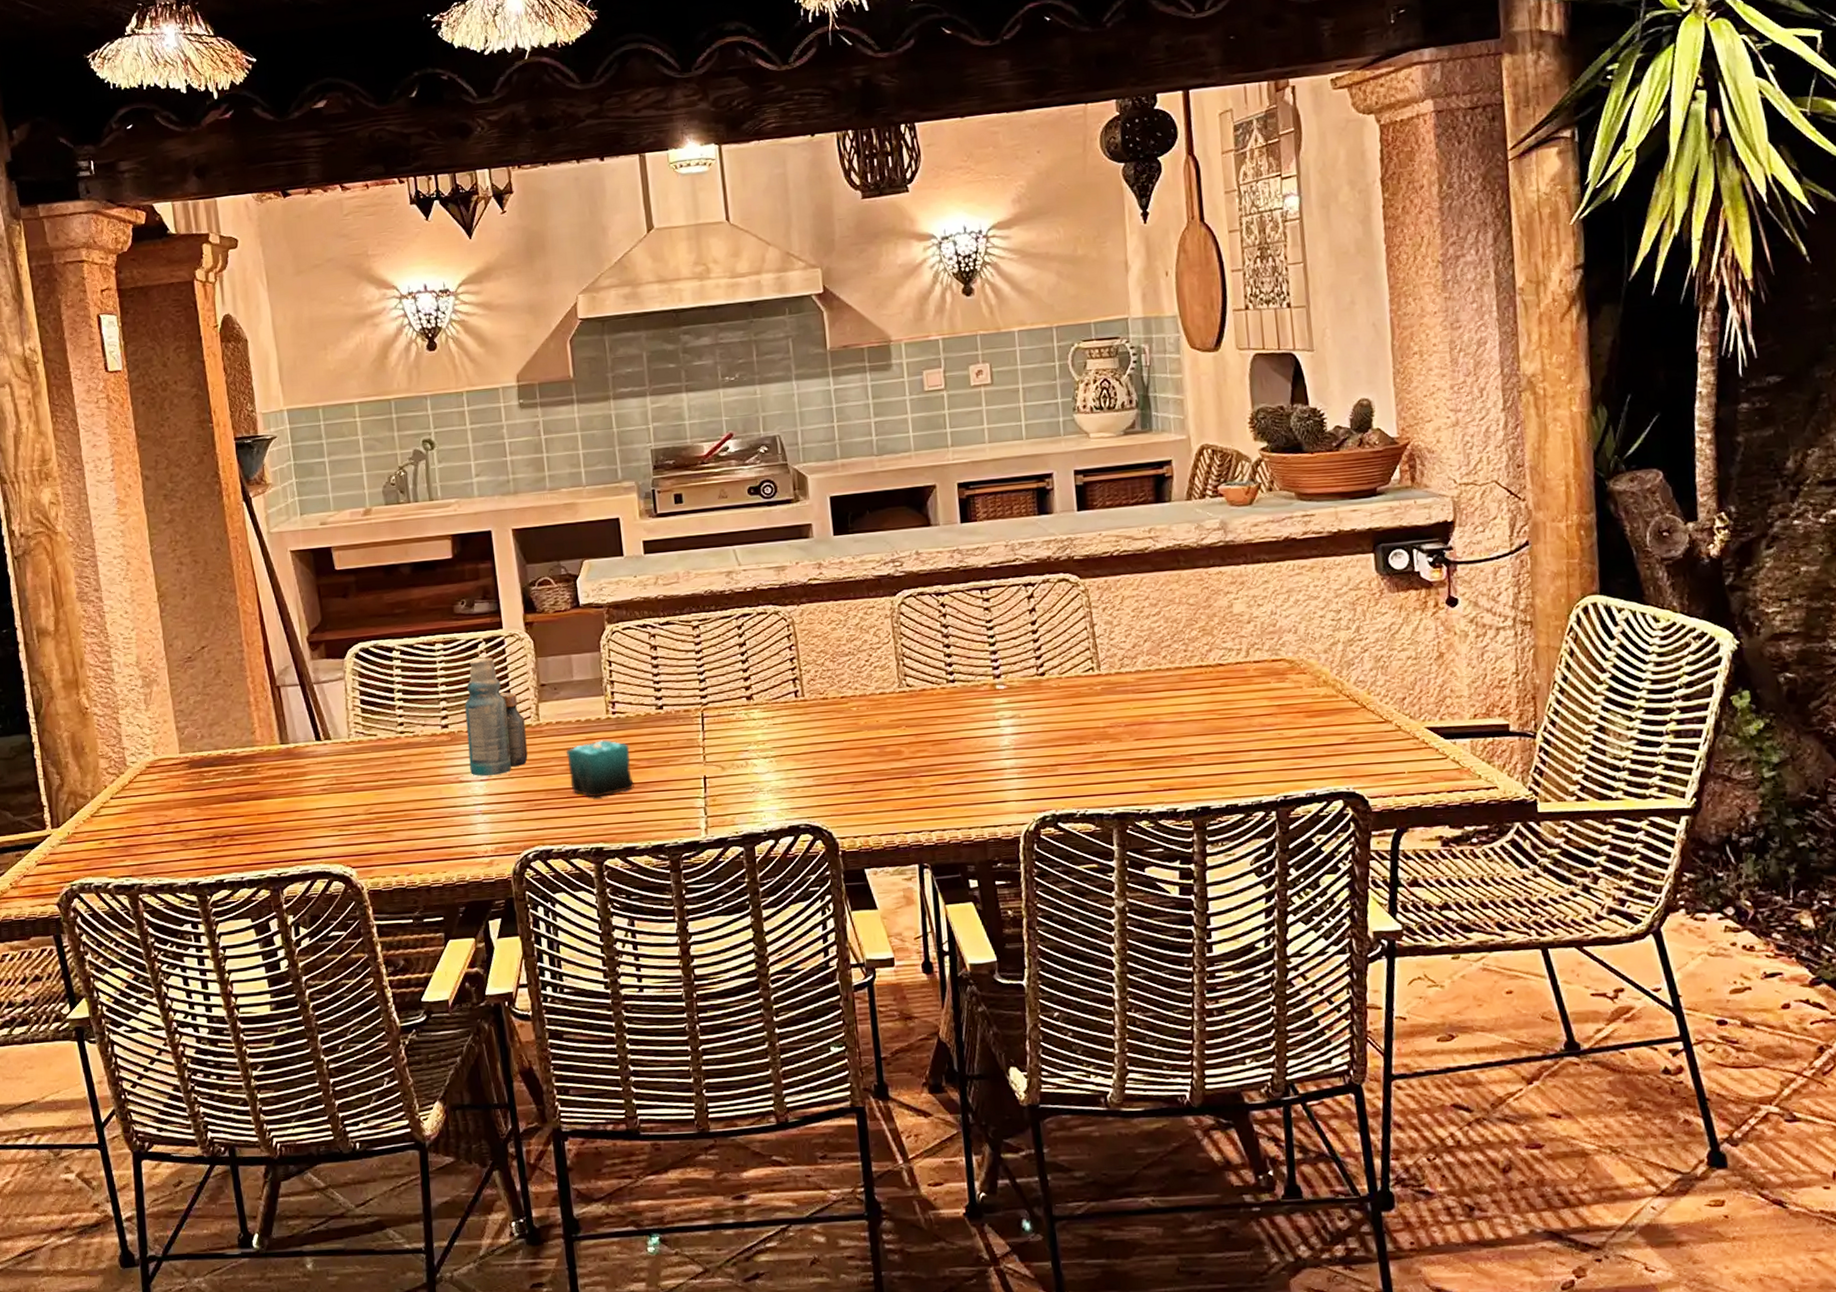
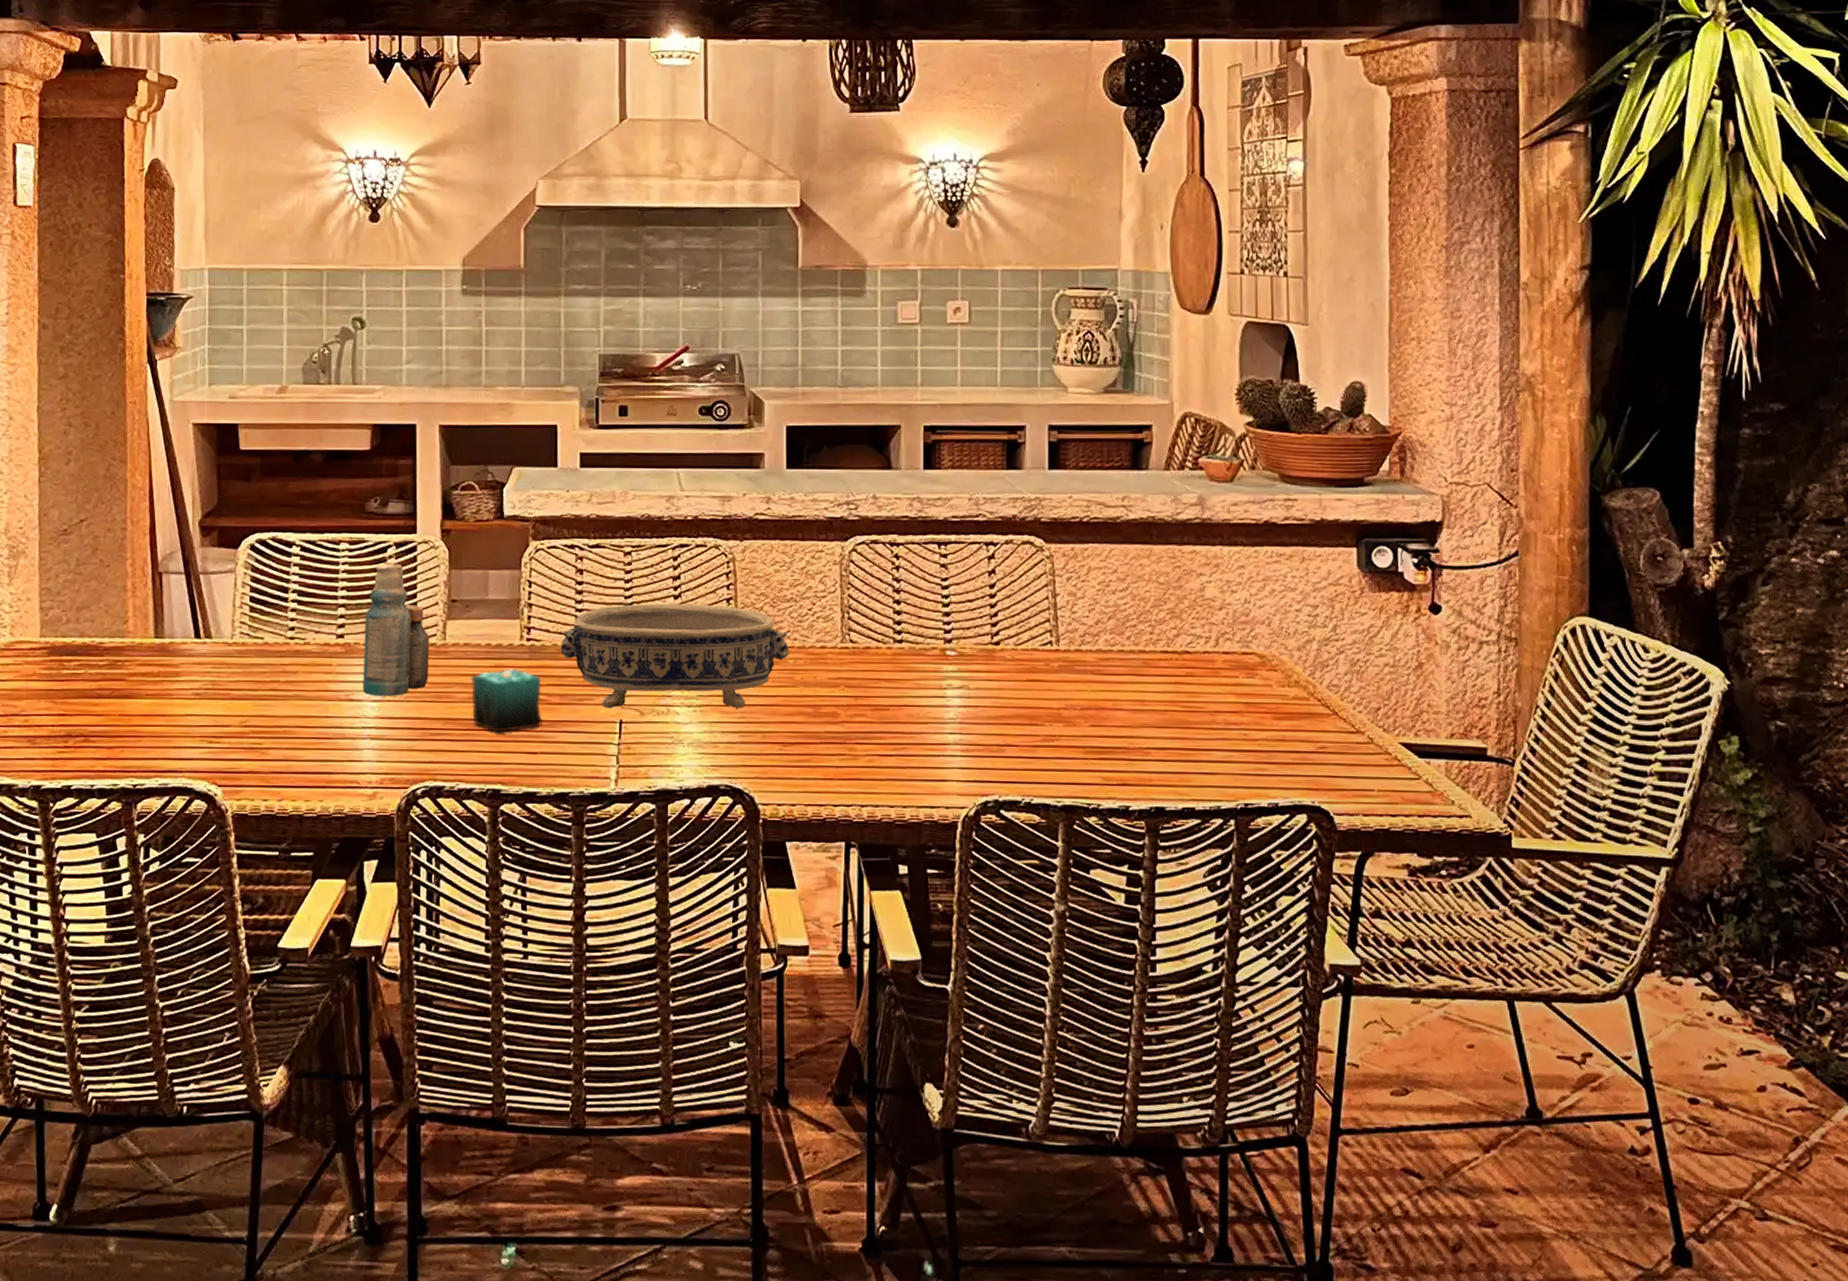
decorative bowl: none [643,665,852,768] -> present [559,603,790,709]

